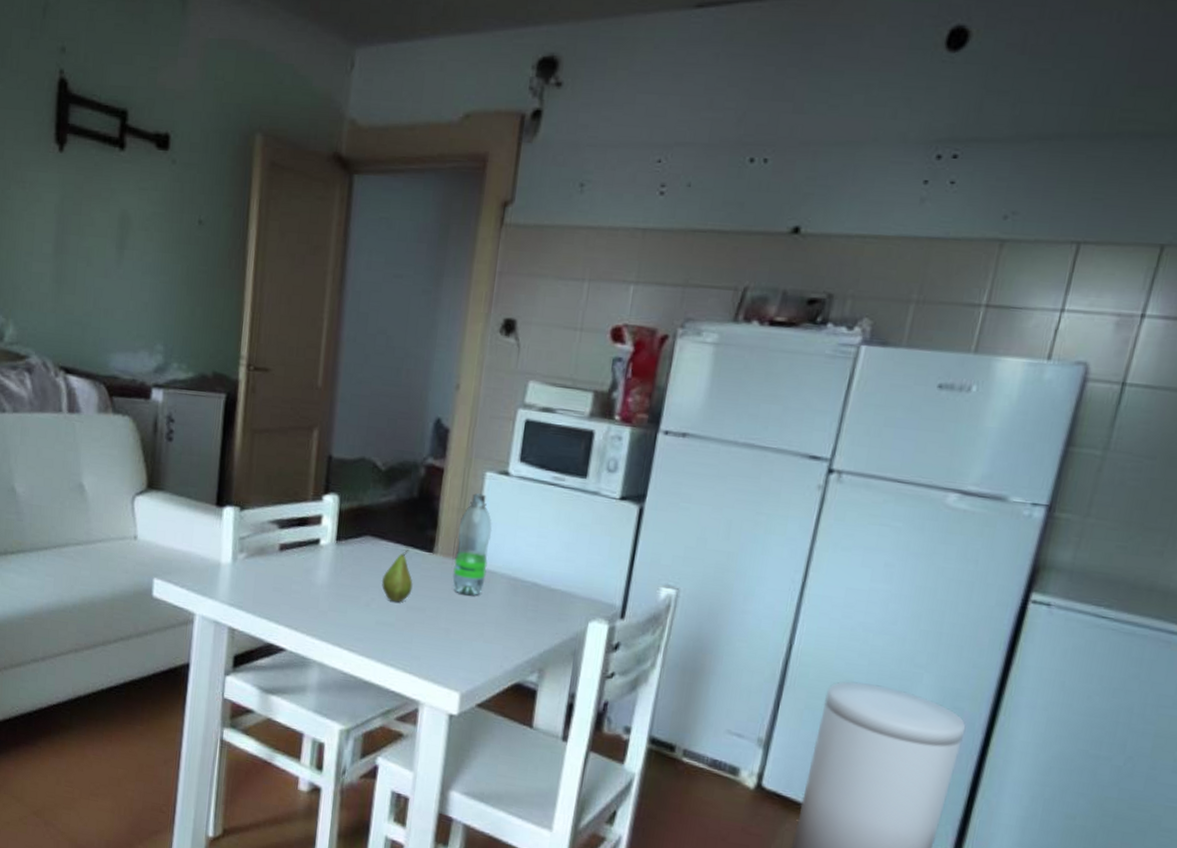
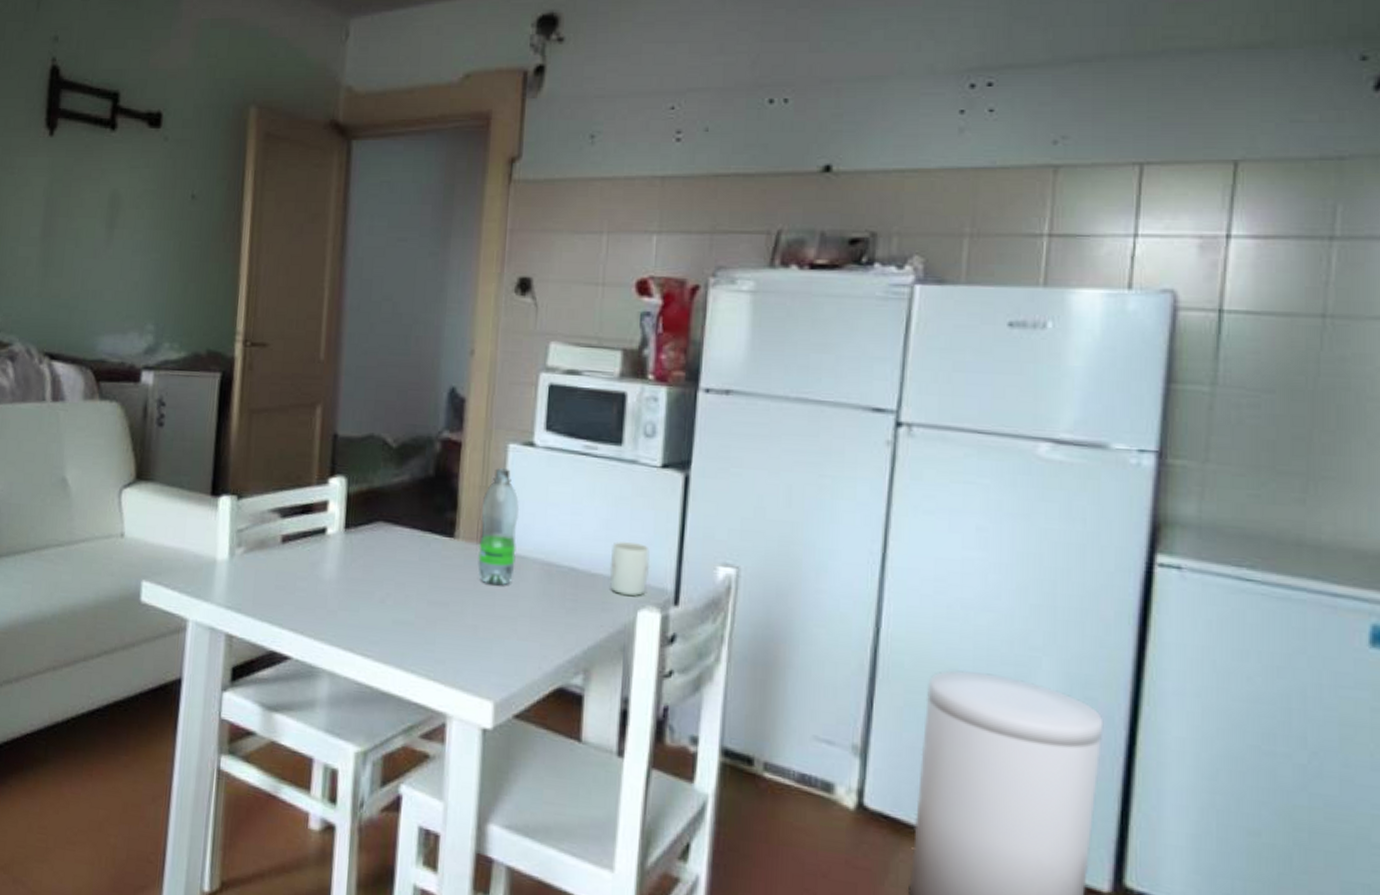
fruit: present [381,549,413,602] -> none [397,534,433,597]
mug: none [566,562,604,610] -> present [609,542,651,597]

